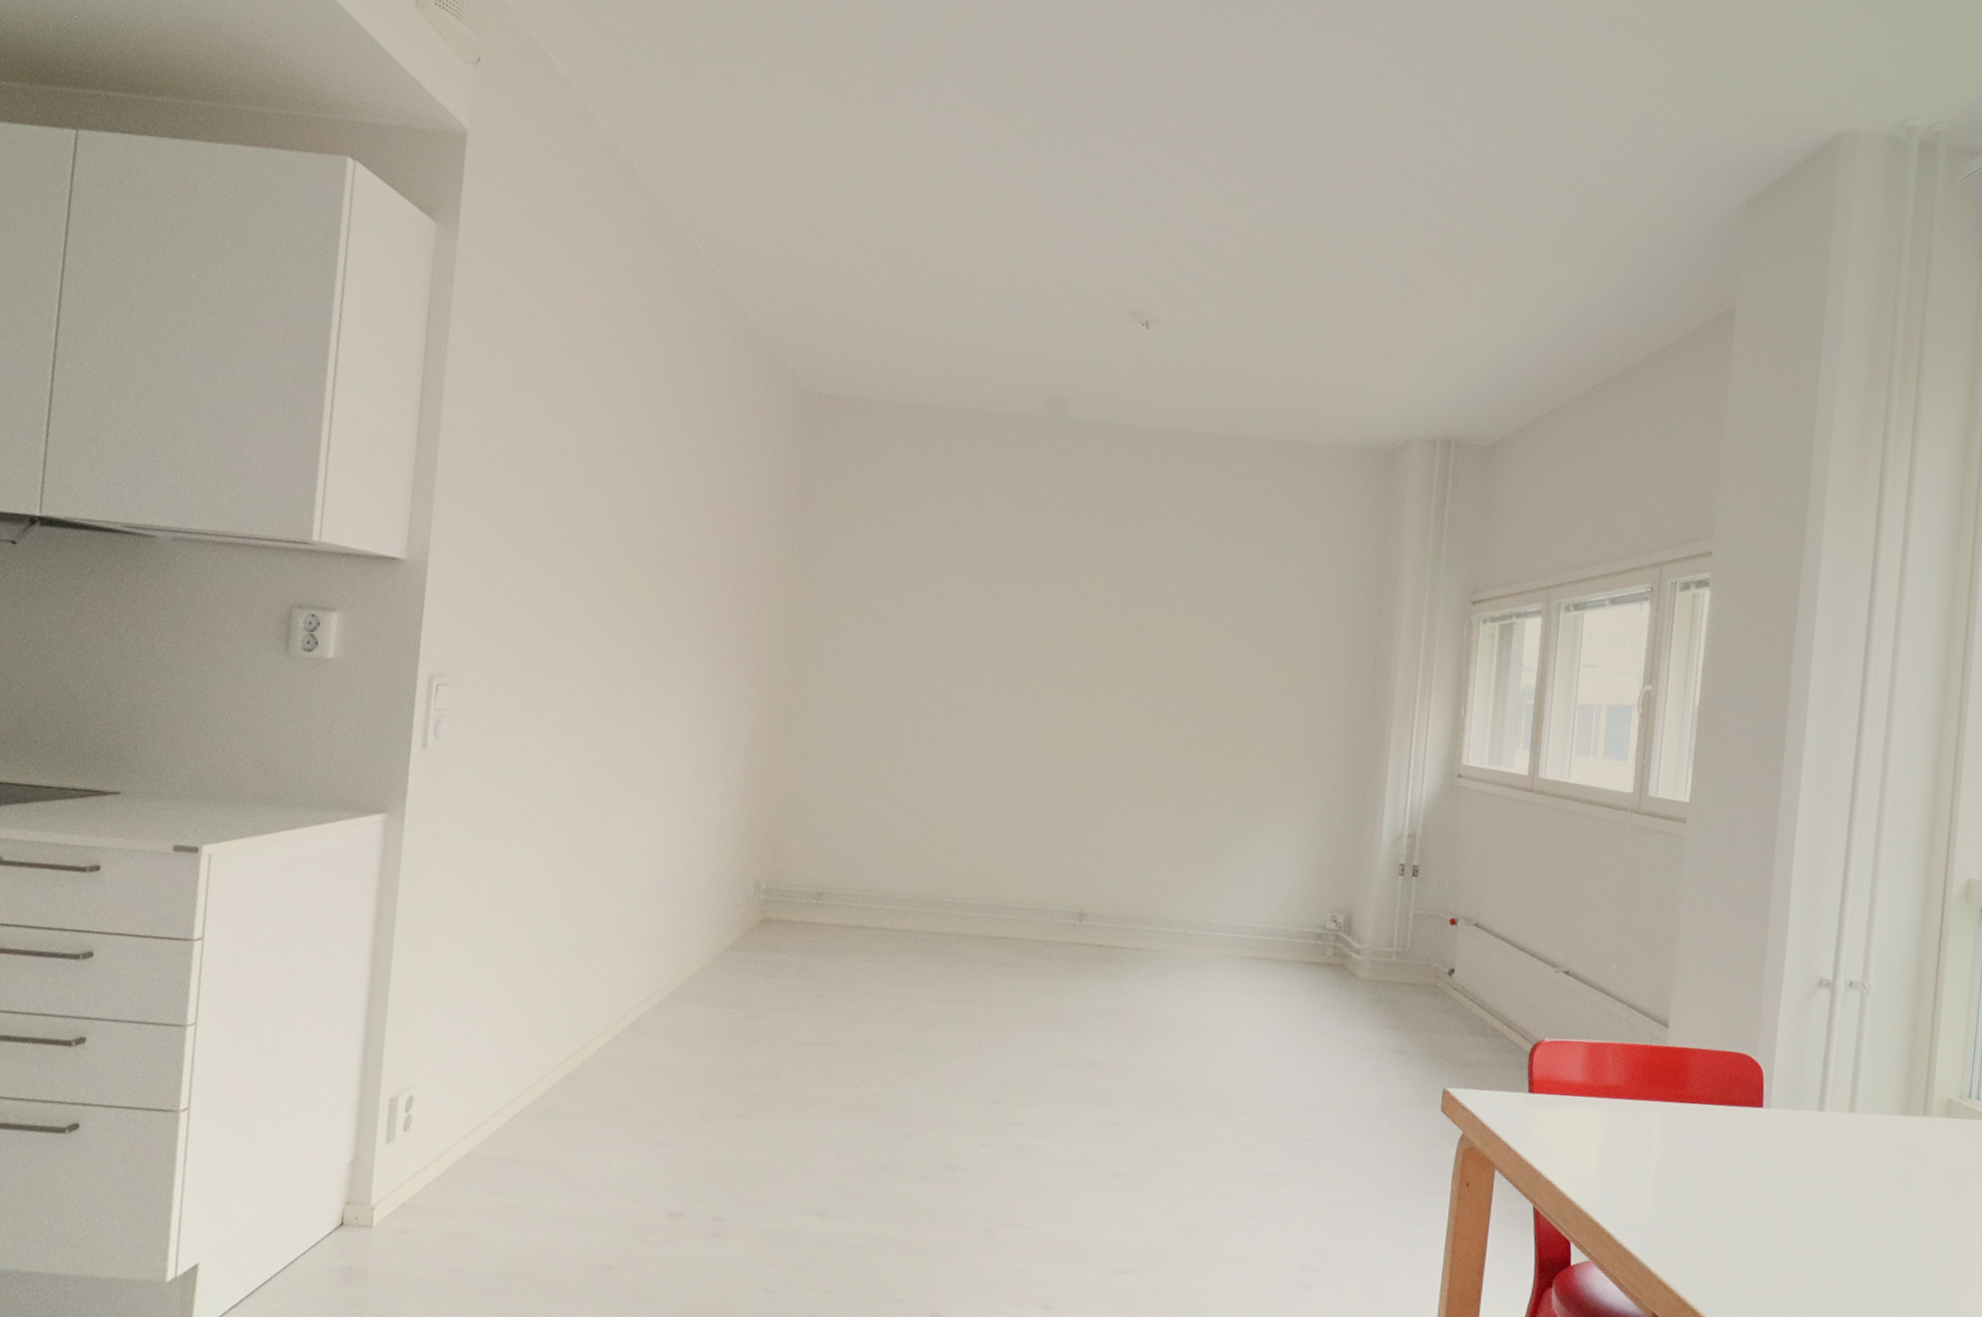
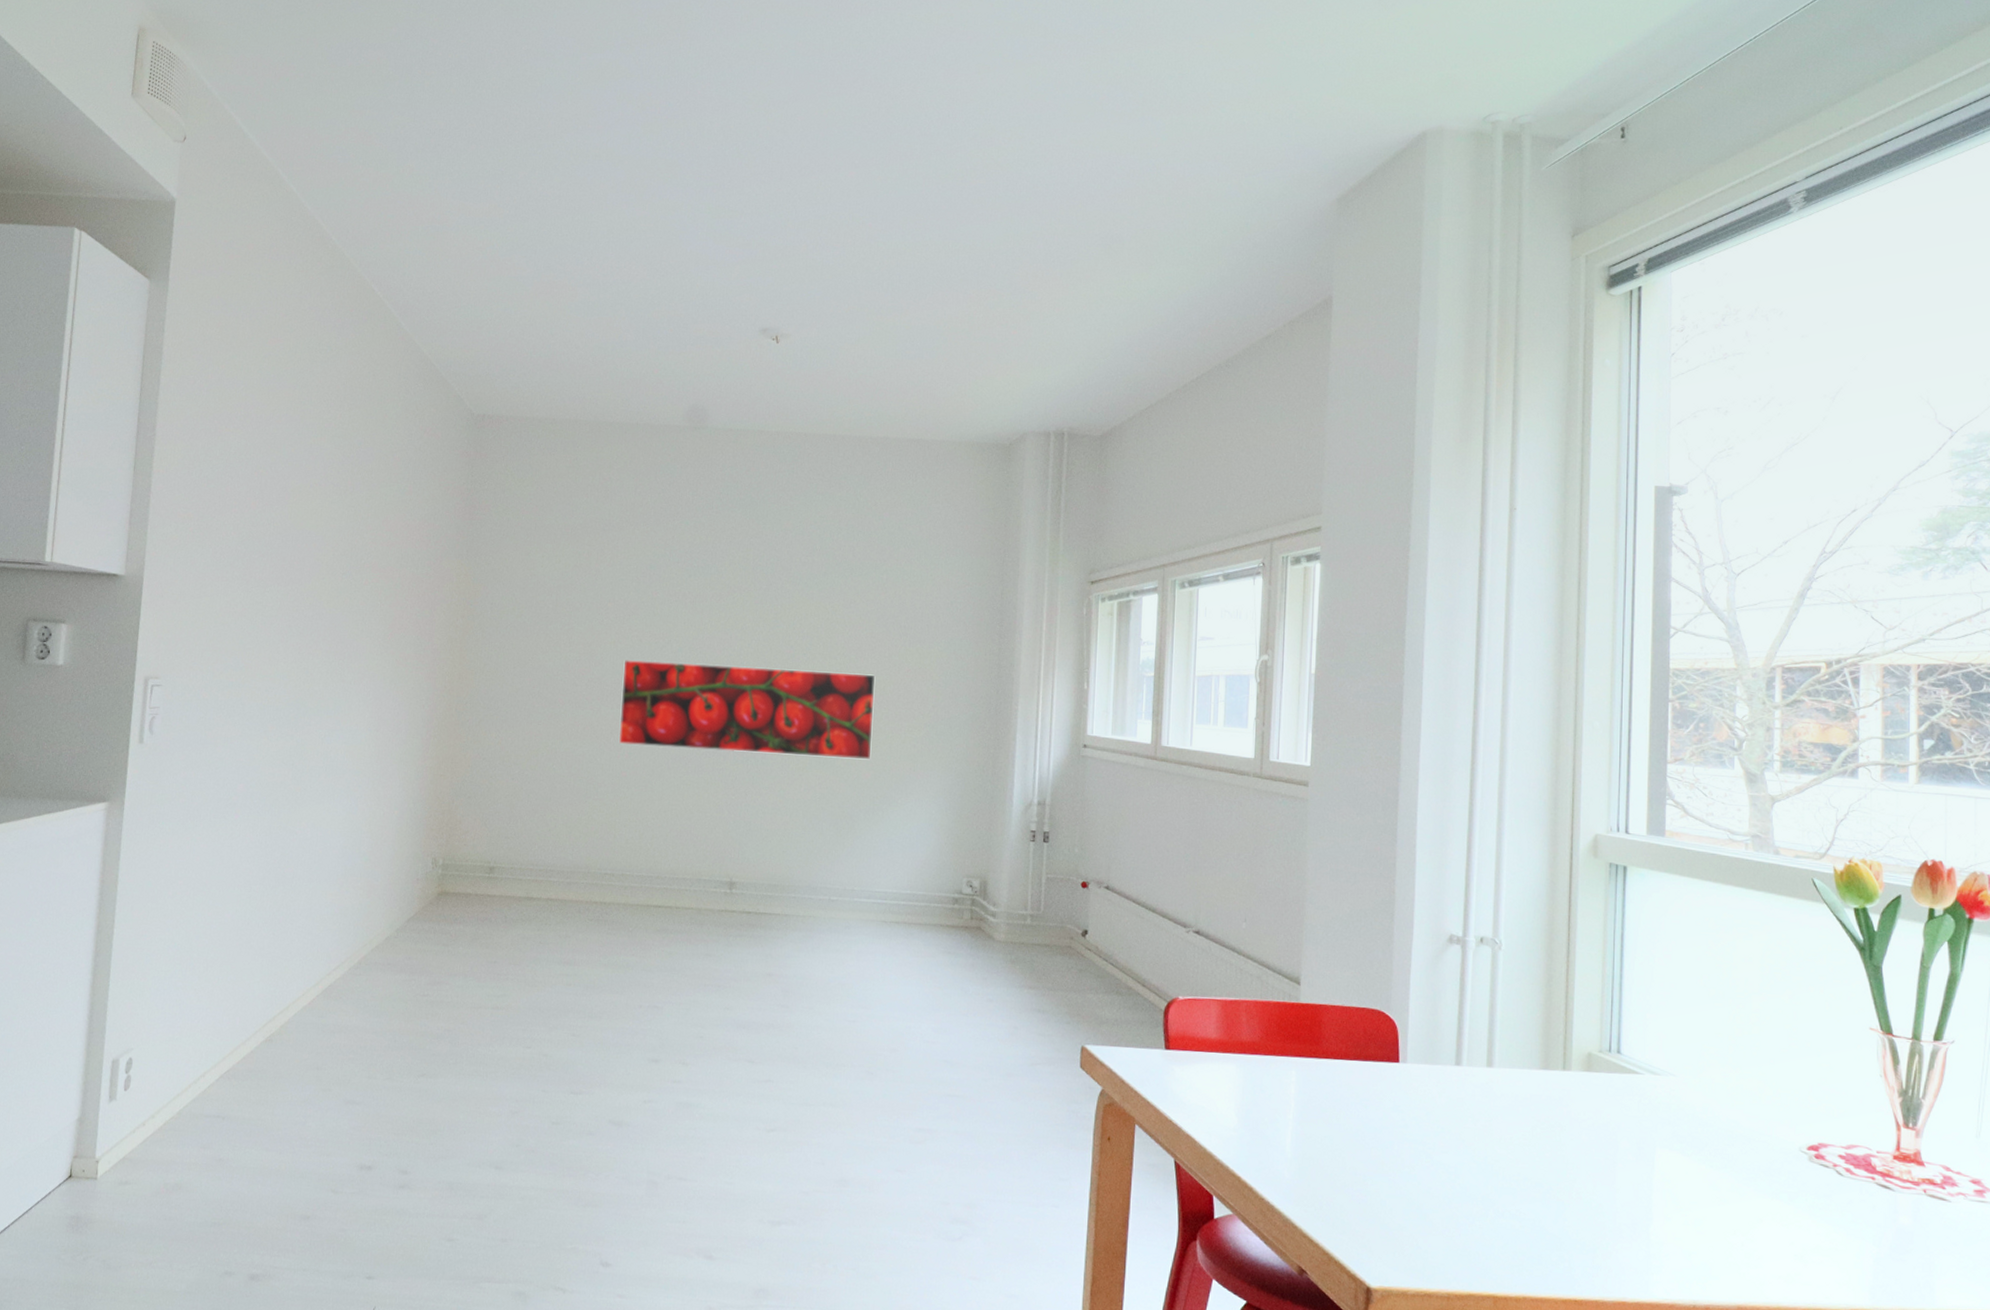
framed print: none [963,671,1242,786] -> present [619,660,876,760]

